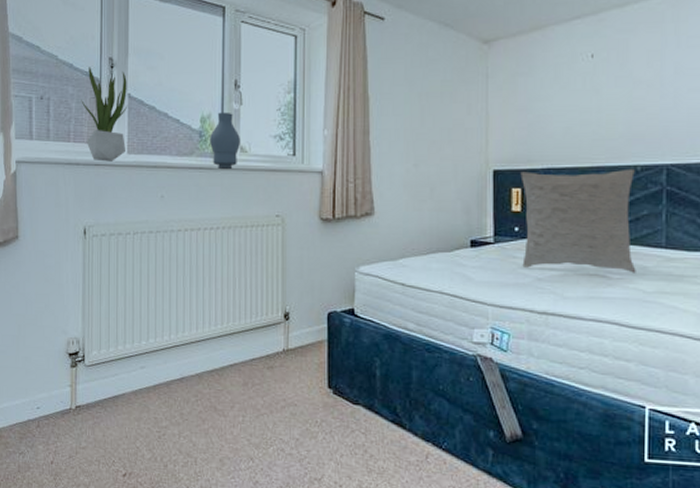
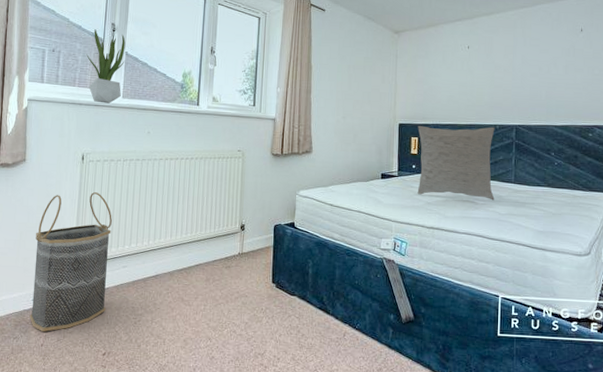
basket: none [35,274,124,447] -> present [29,191,112,332]
vase: present [210,112,241,170] -> none [189,70,214,114]

